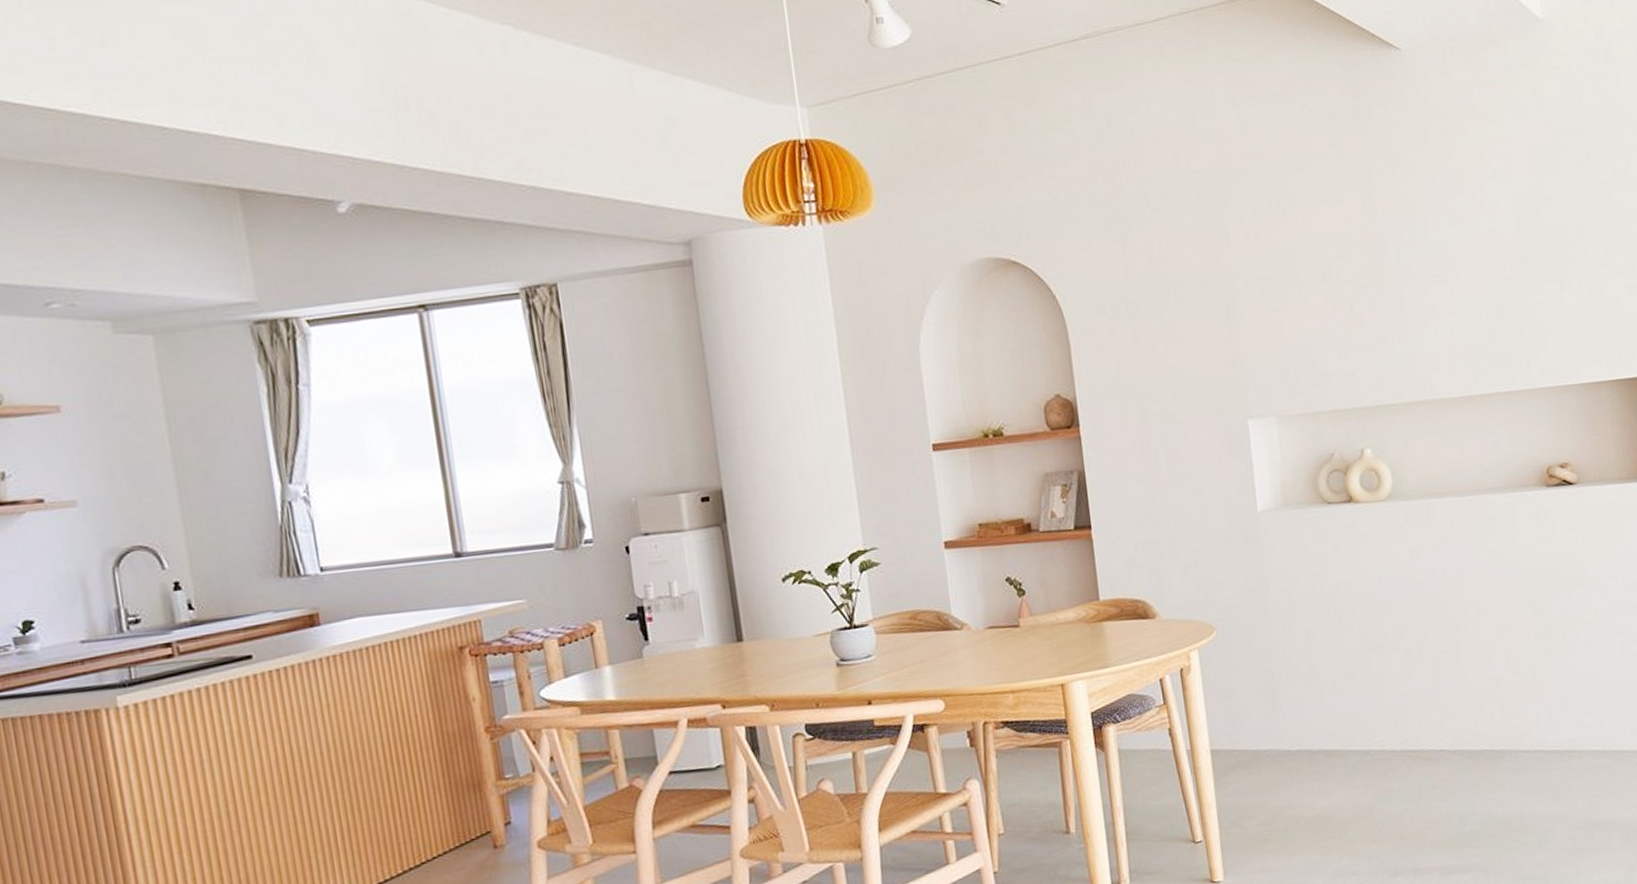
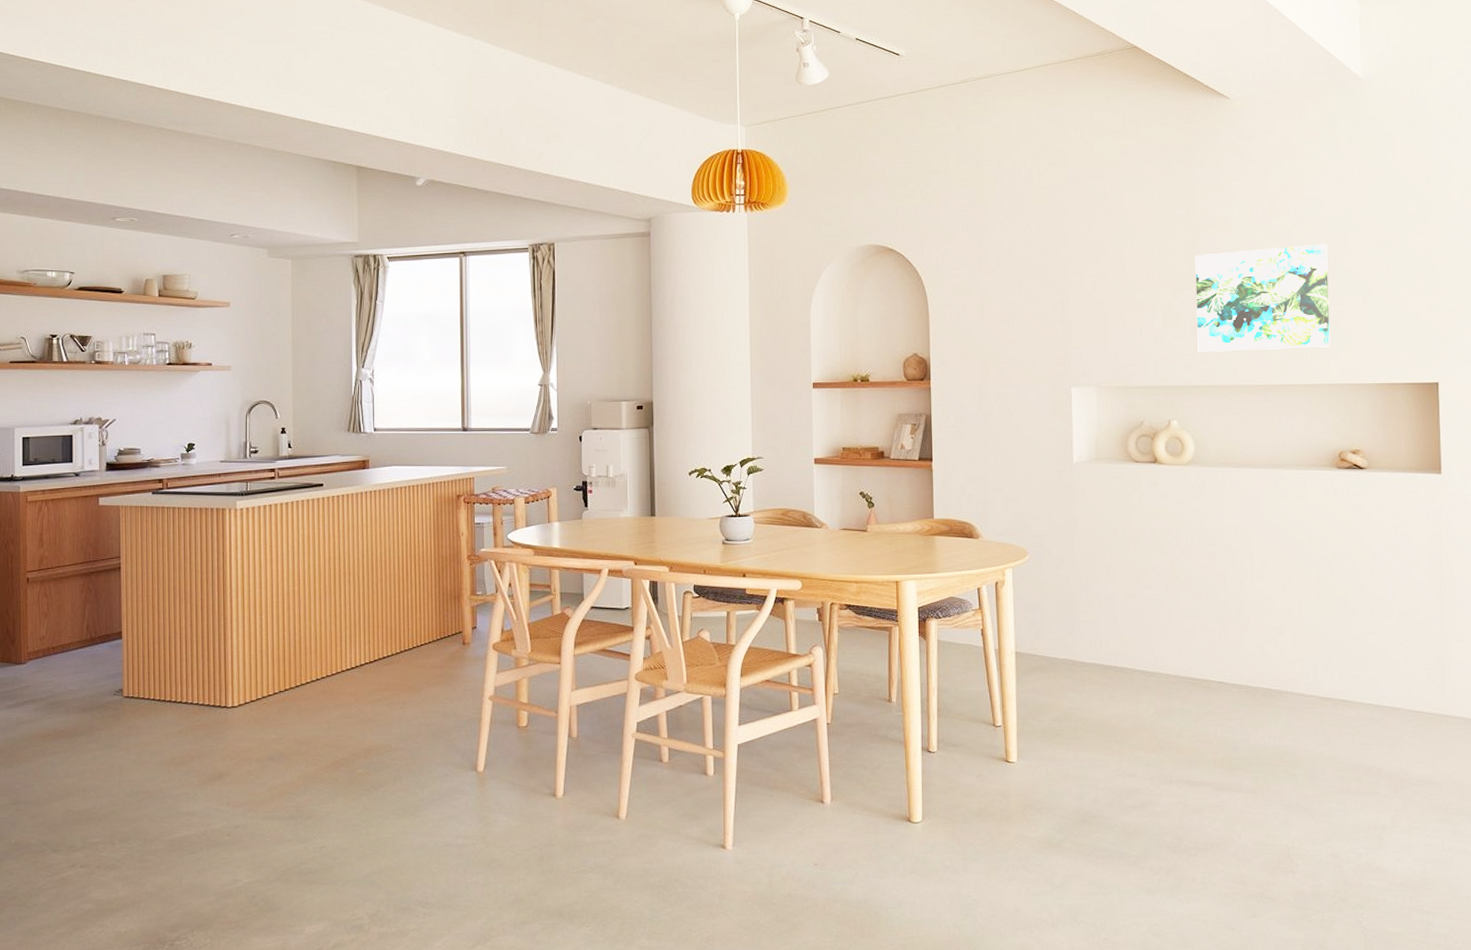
wall art: none [1375,222,1530,364] -> present [1195,243,1331,352]

